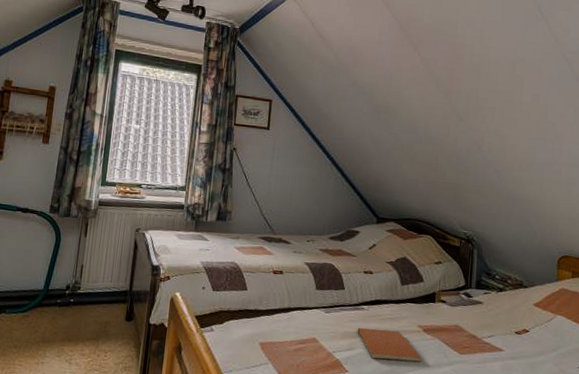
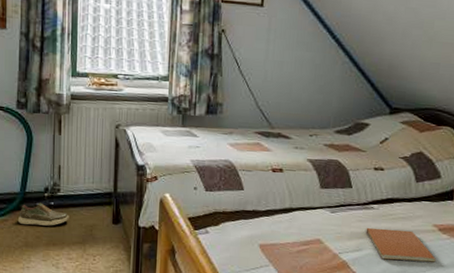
shoe: none [38,299,86,322] -> present [17,202,69,226]

